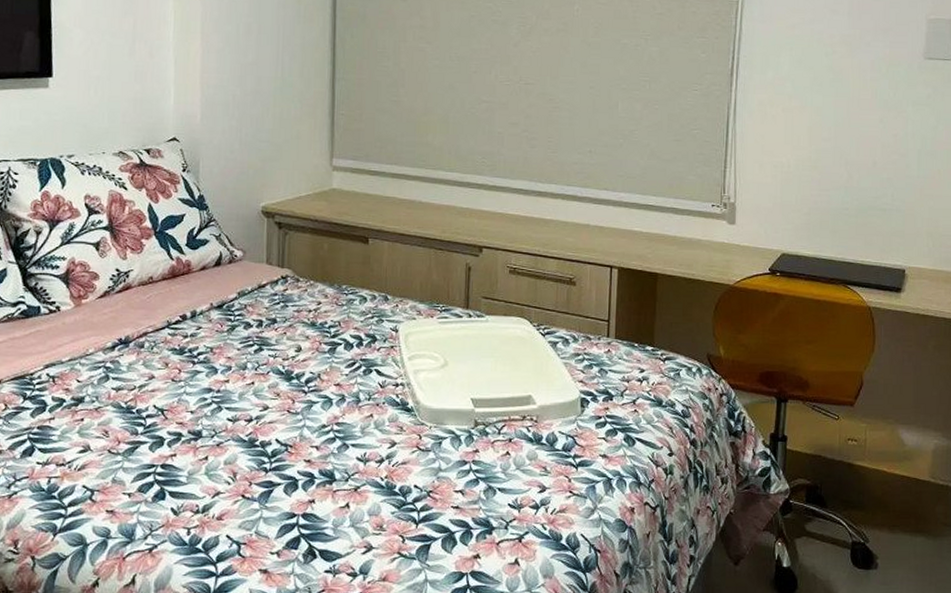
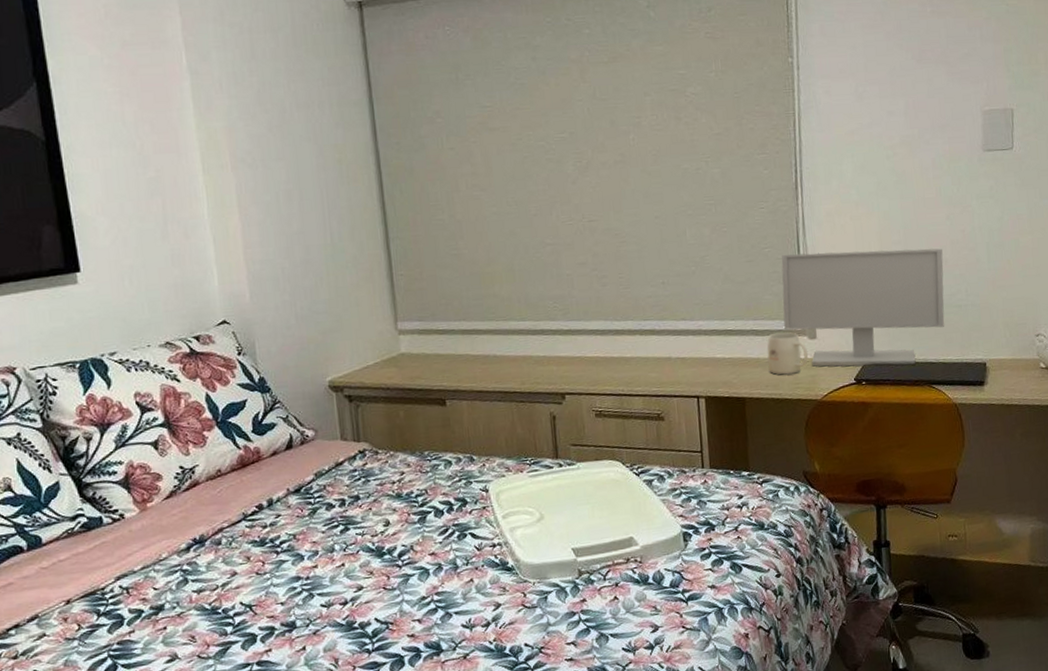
mug: none [684,213,726,256] -> present [767,332,809,375]
computer monitor: none [704,137,872,264] -> present [781,248,945,367]

